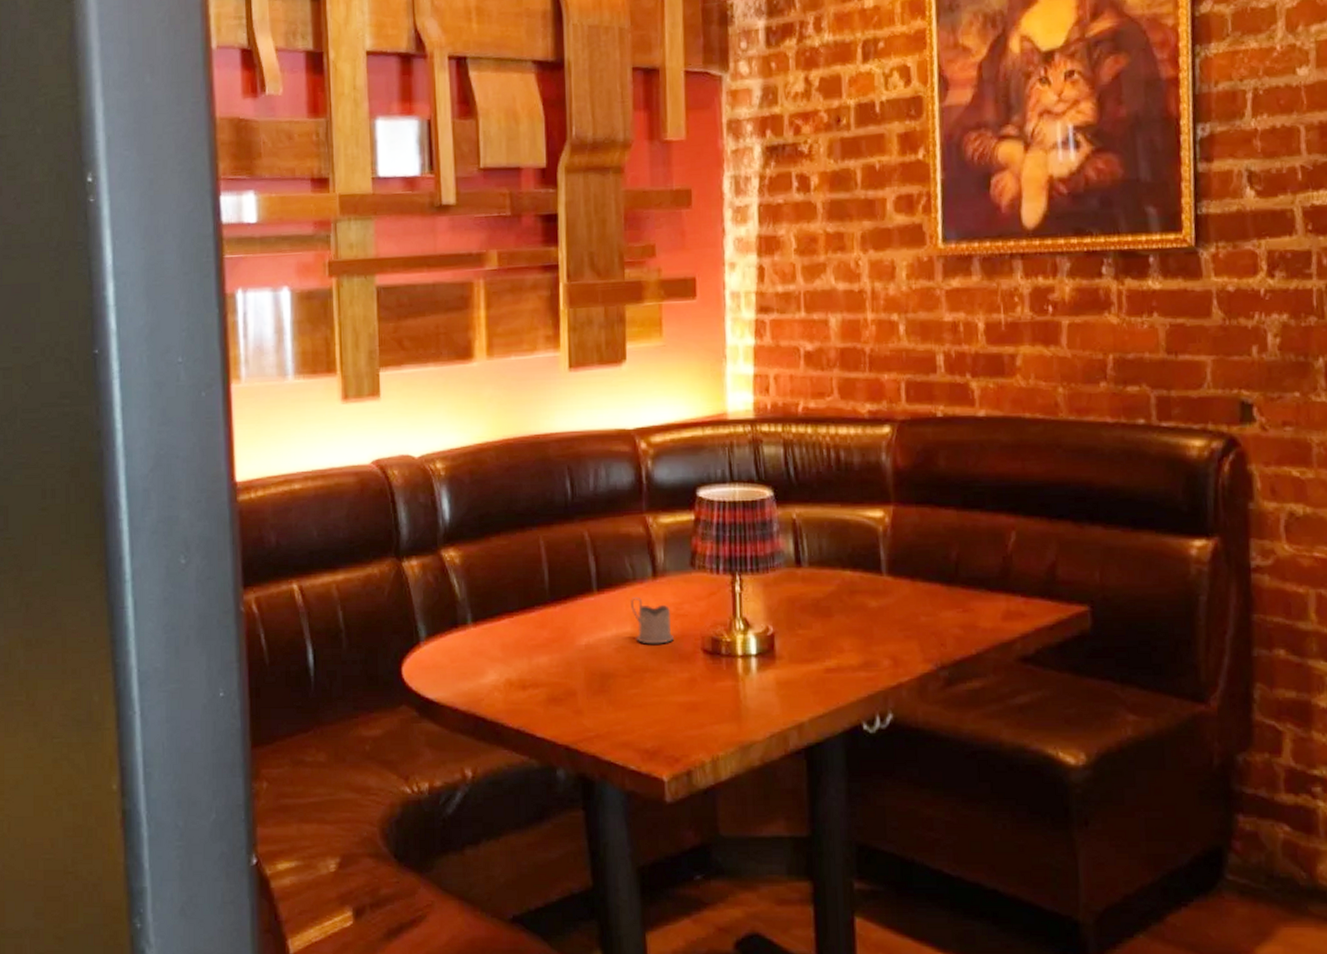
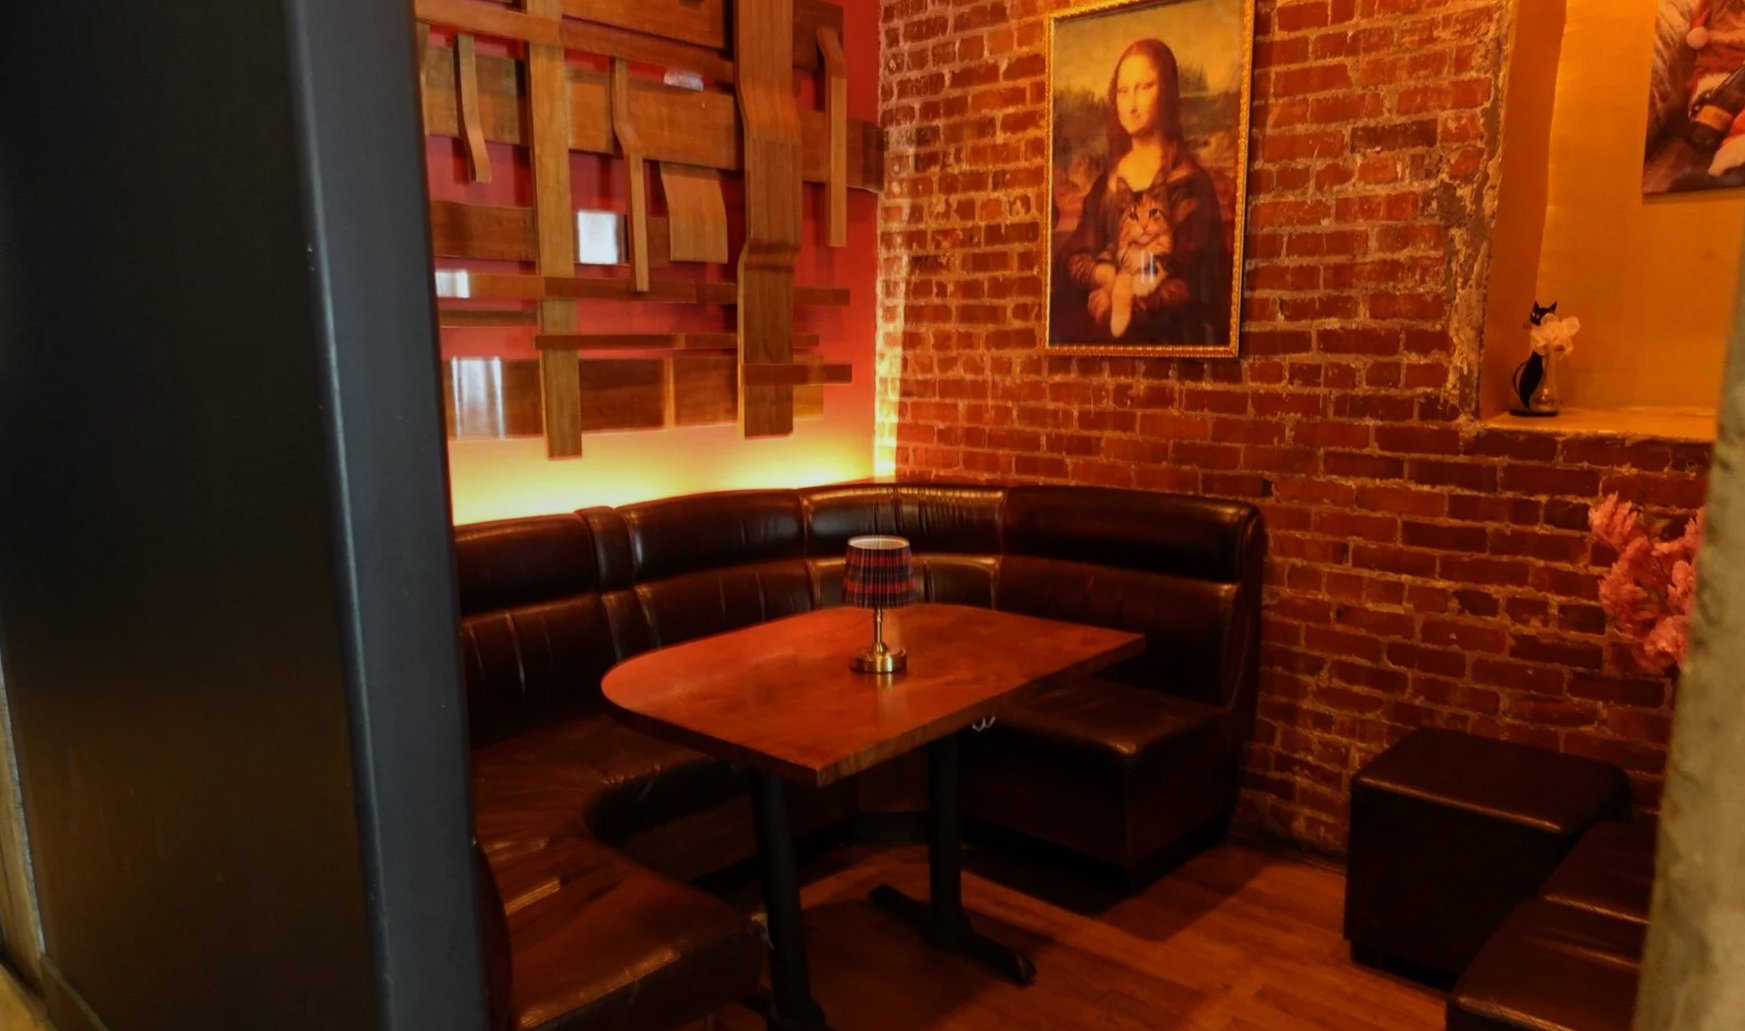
tea glass holder: present [629,598,674,644] -> none [792,626,827,664]

